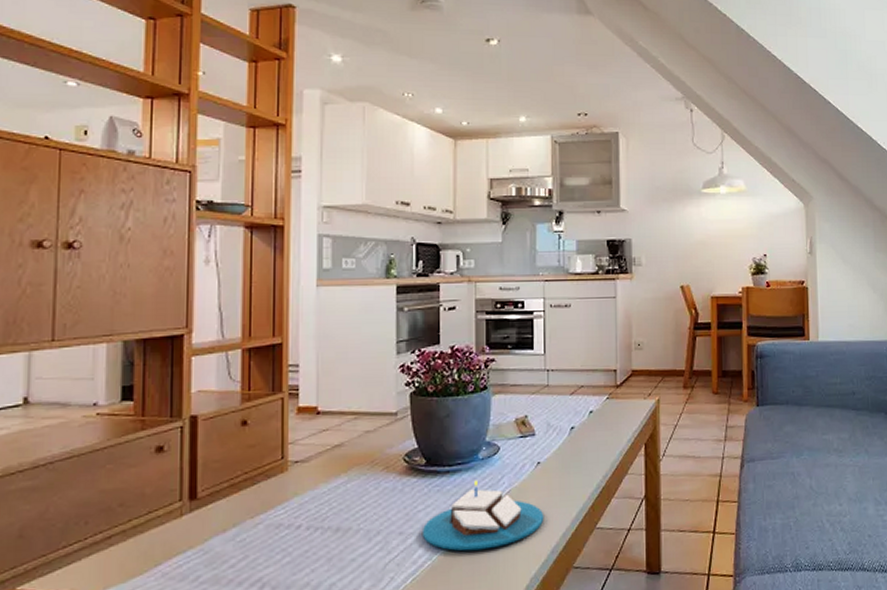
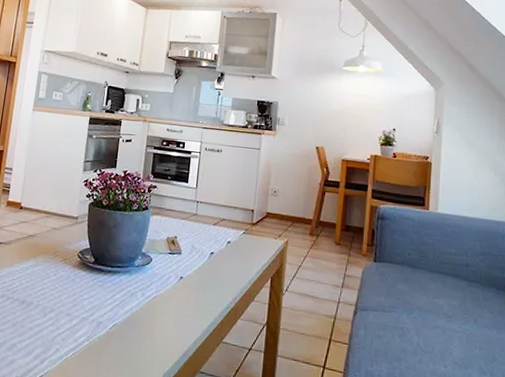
candle: present [423,480,544,551] -> none [84,282,181,342]

